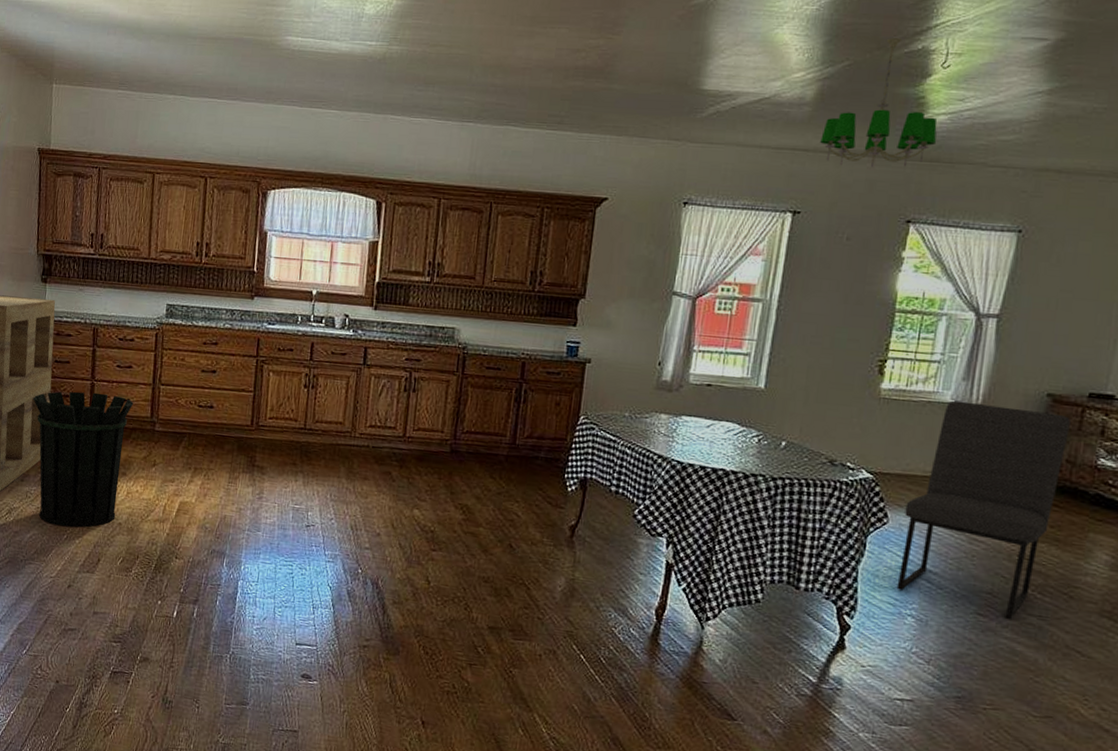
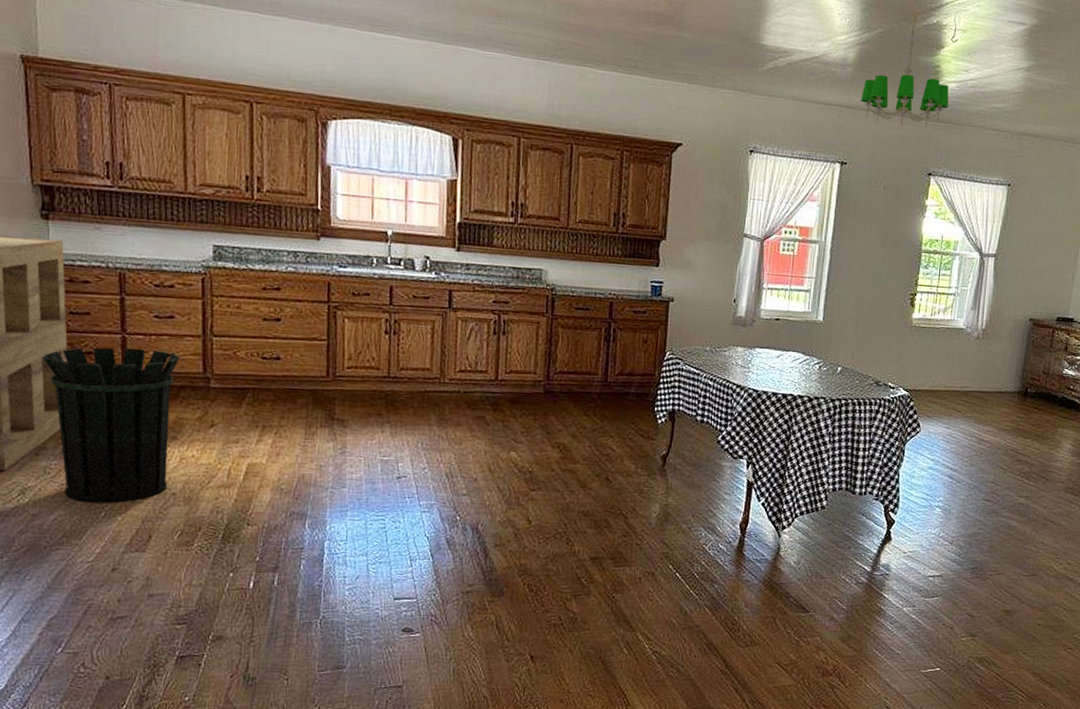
chair: present [896,400,1071,619] -> none [927,326,1045,501]

